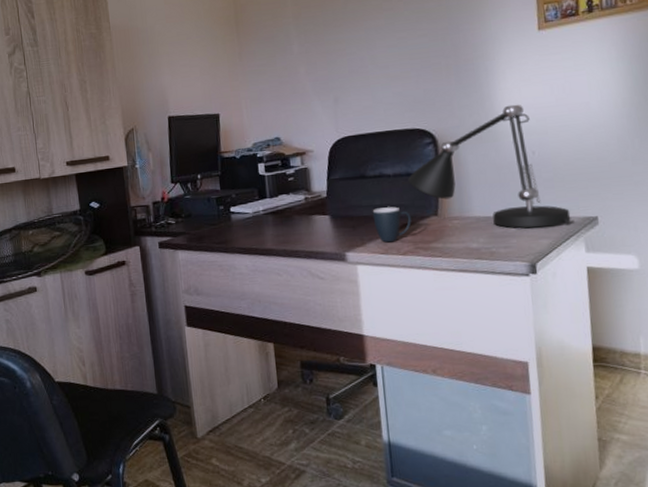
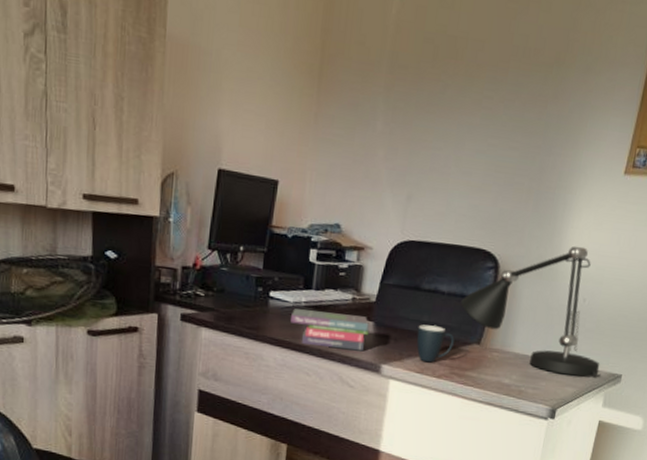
books: none [253,212,327,249] -> present [290,308,370,351]

